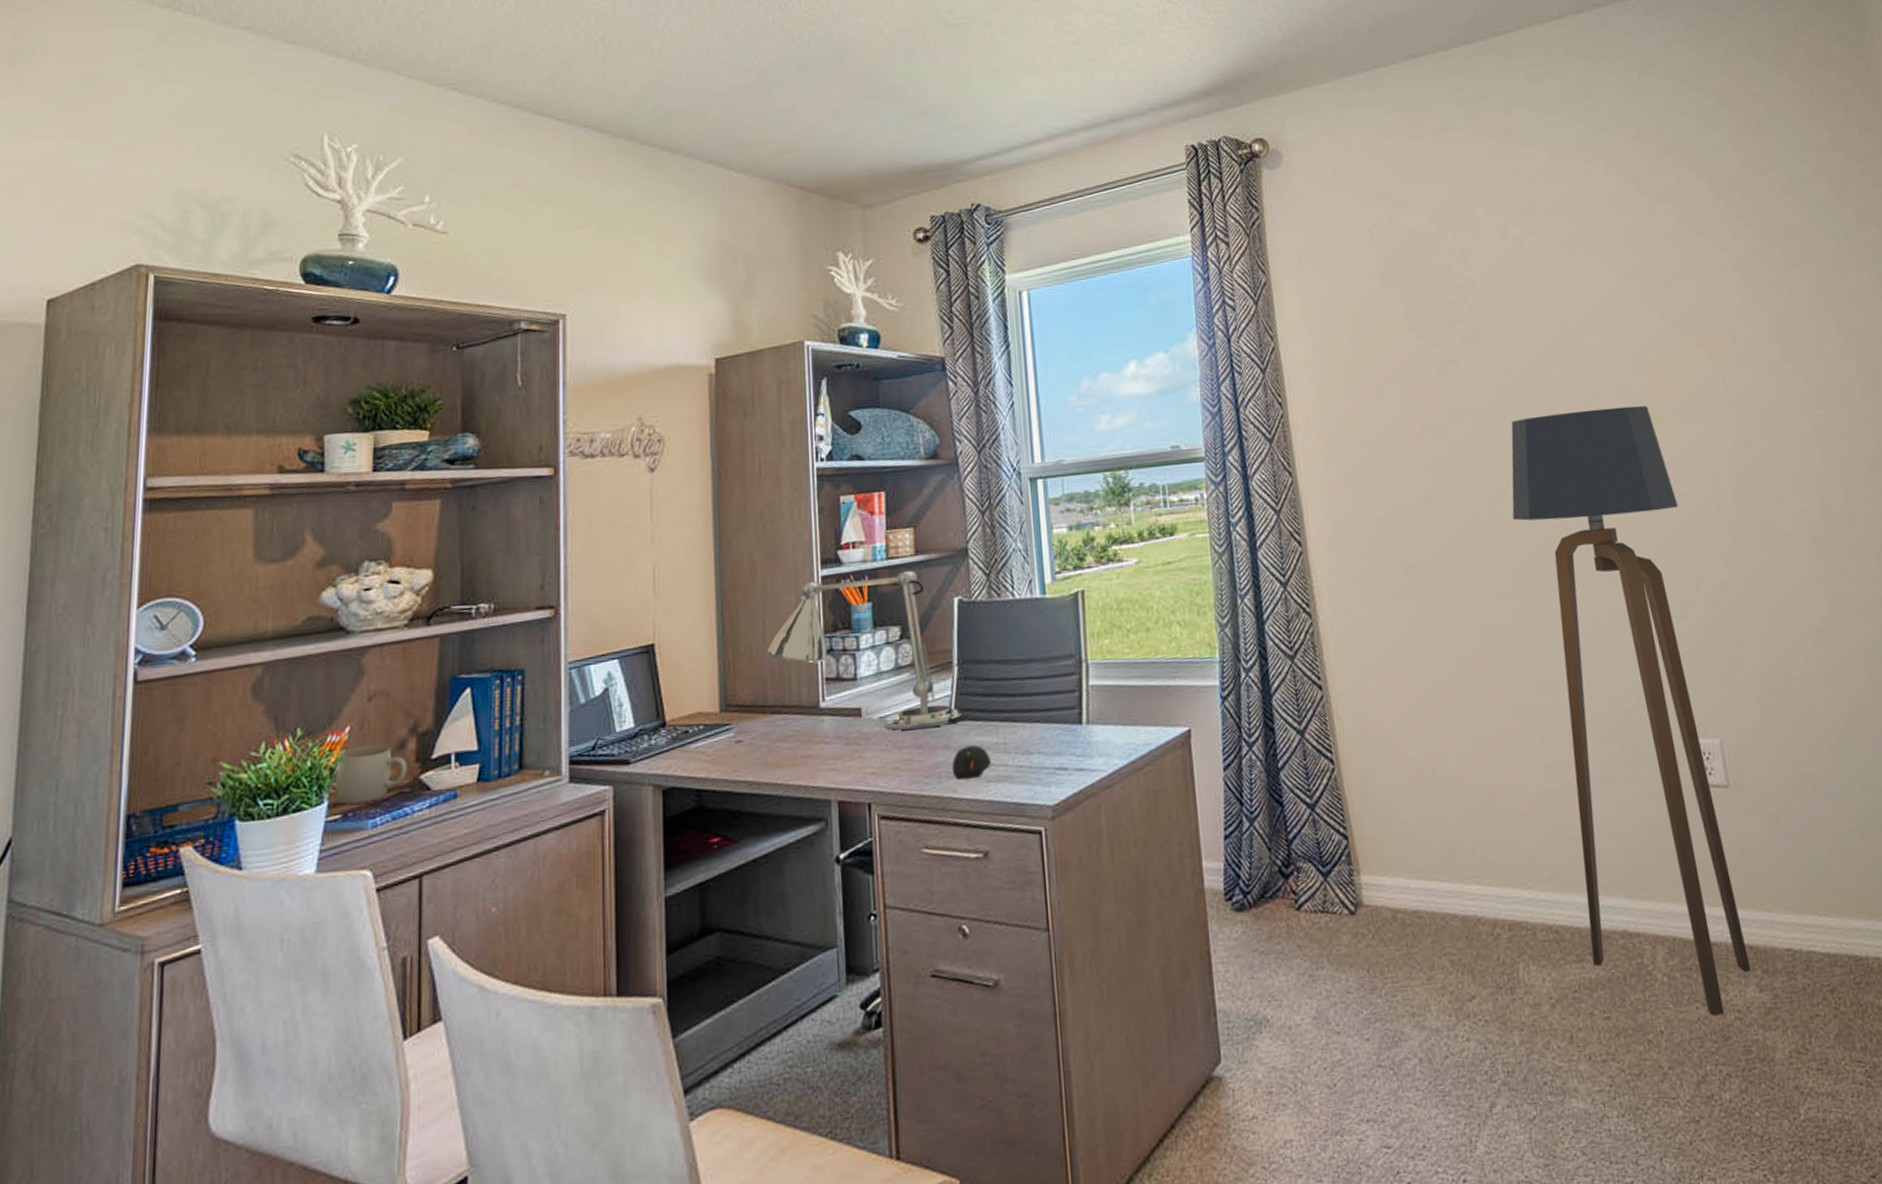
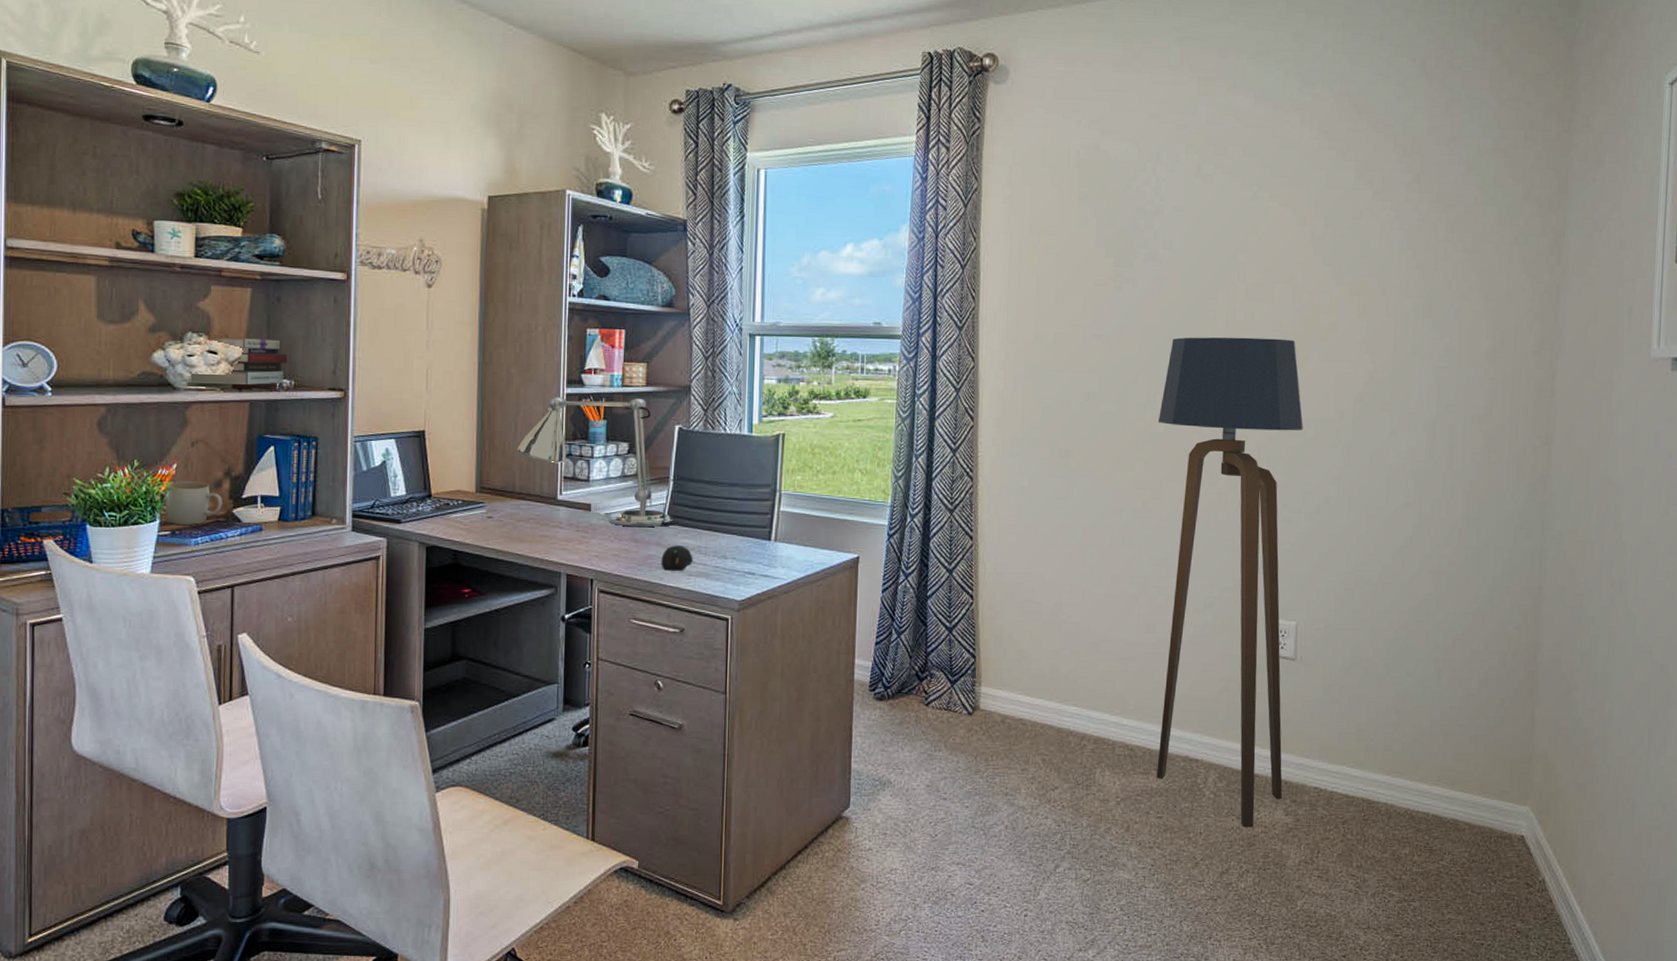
books: none [362,556,486,629] -> present [186,337,288,389]

